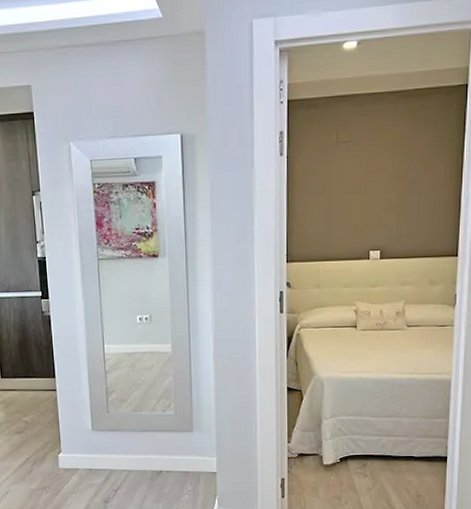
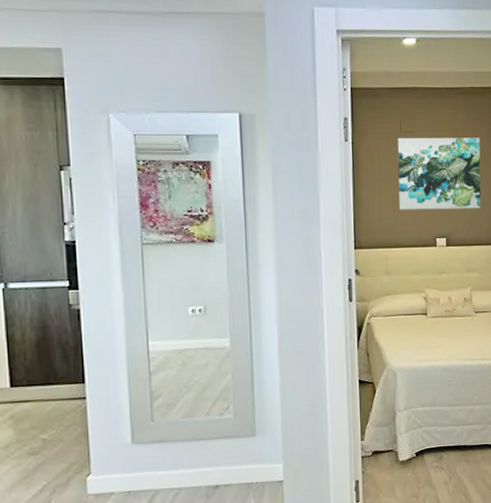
wall art: none [333,143,423,223] -> present [397,137,481,210]

